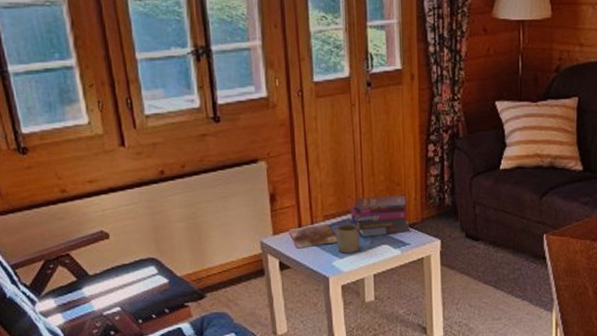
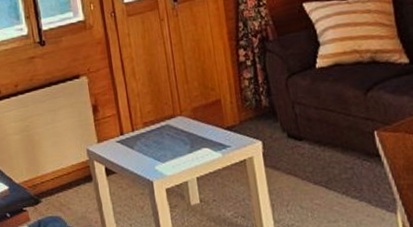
magazine: present [289,223,338,249] -> none [111,130,159,155]
mug: present [335,224,360,254] -> none [156,130,181,158]
books: present [350,195,410,237] -> none [167,99,229,141]

